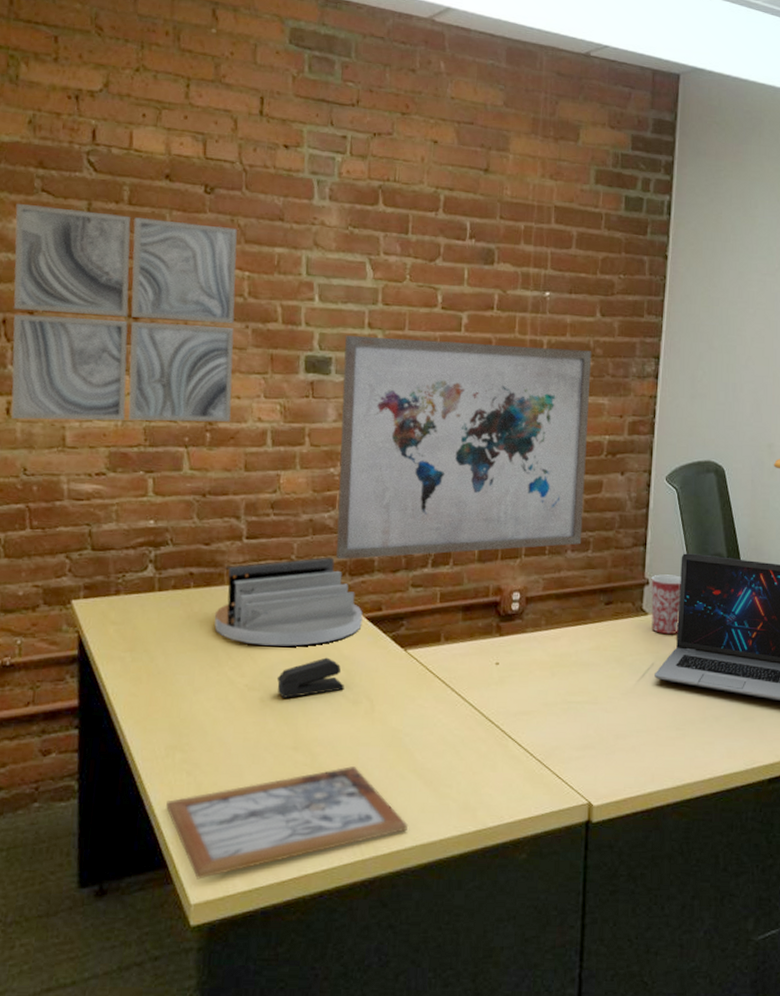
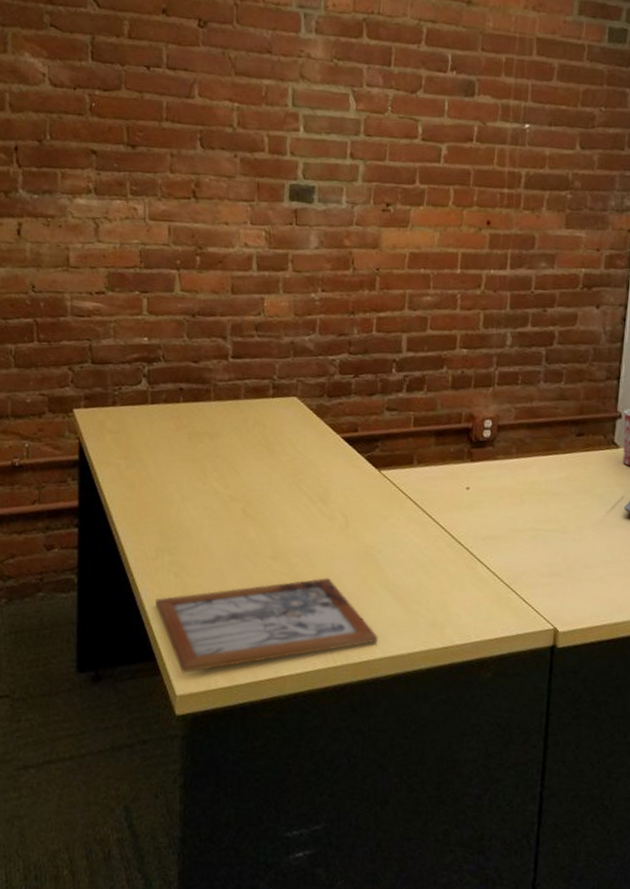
wall art: present [10,203,237,422] -> none [21,37,228,247]
desk organizer: present [214,557,363,646] -> none [201,378,340,462]
stapler: present [276,657,344,698] -> none [257,473,321,510]
wall art: present [336,335,592,560] -> none [315,165,571,382]

